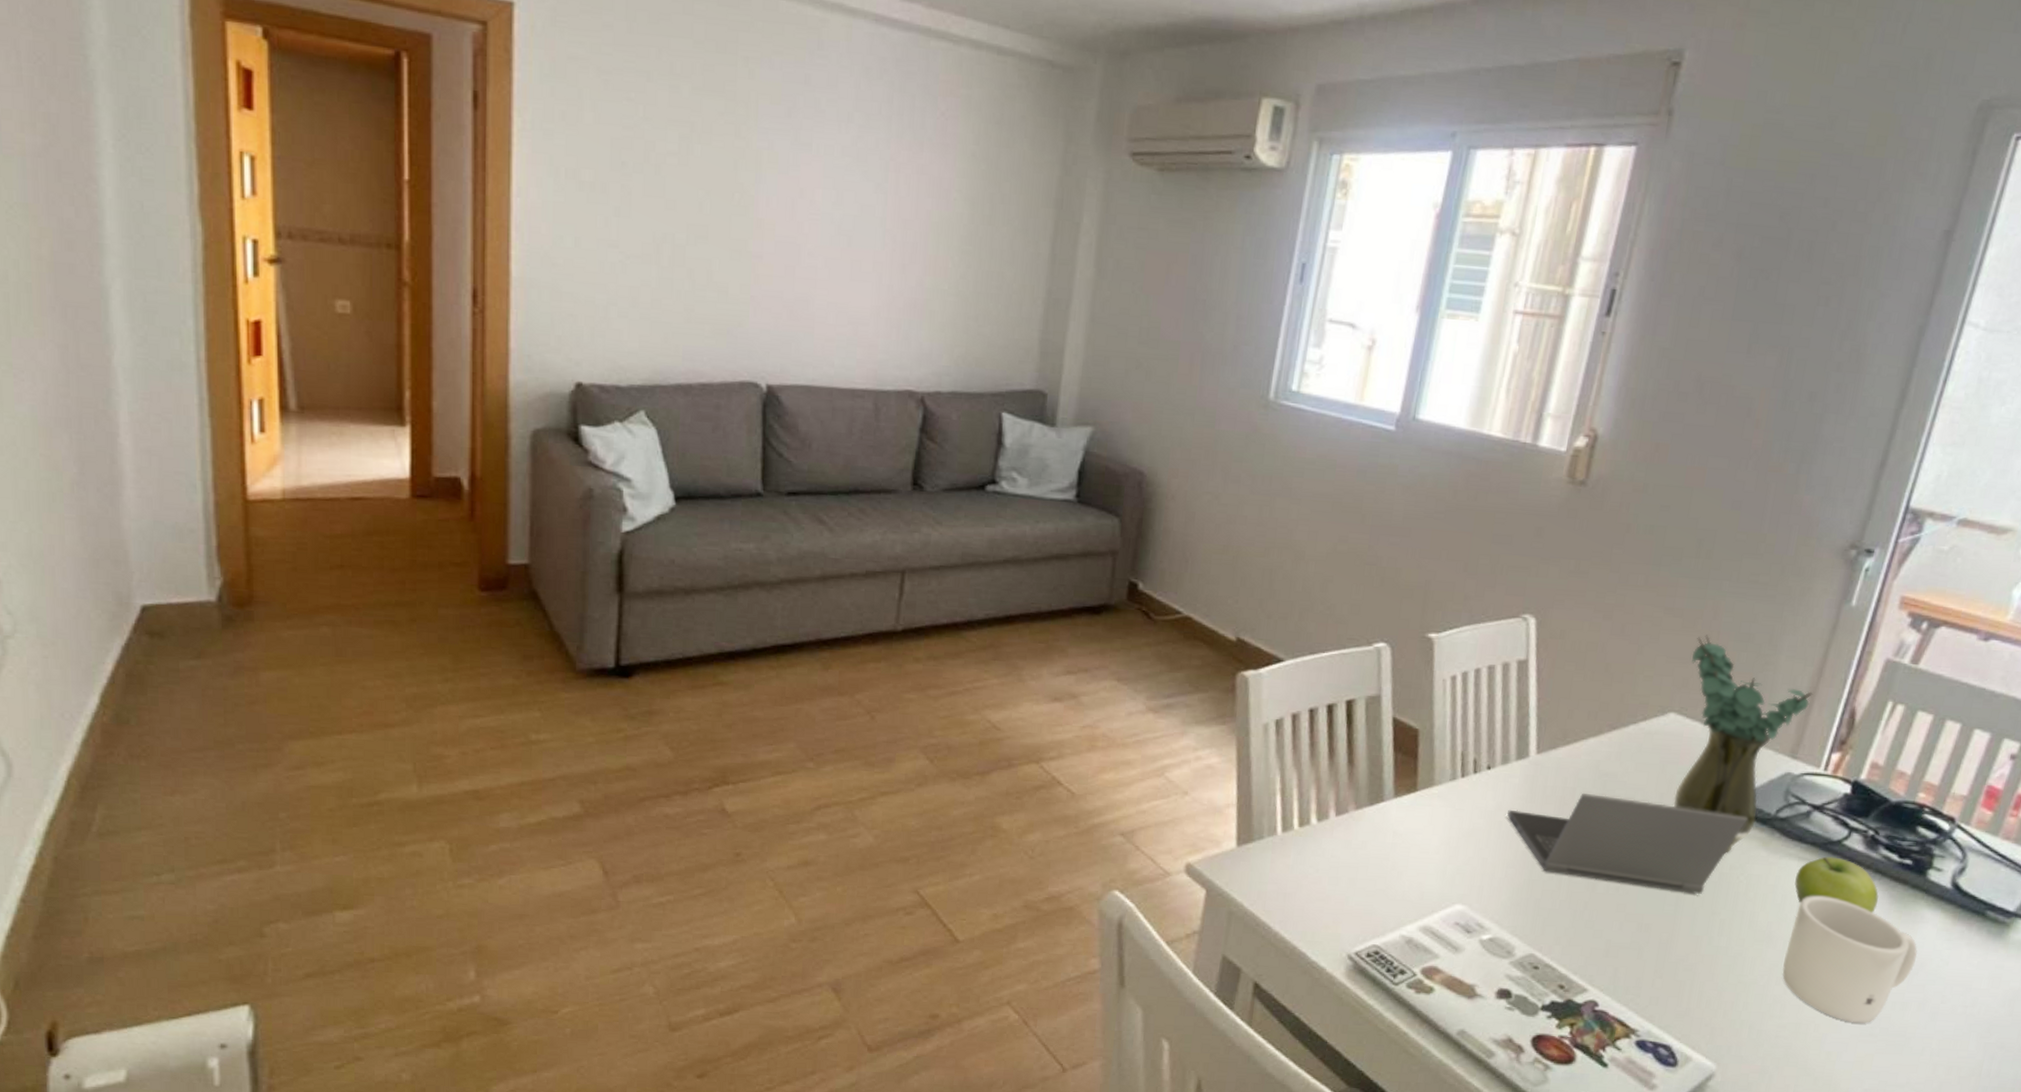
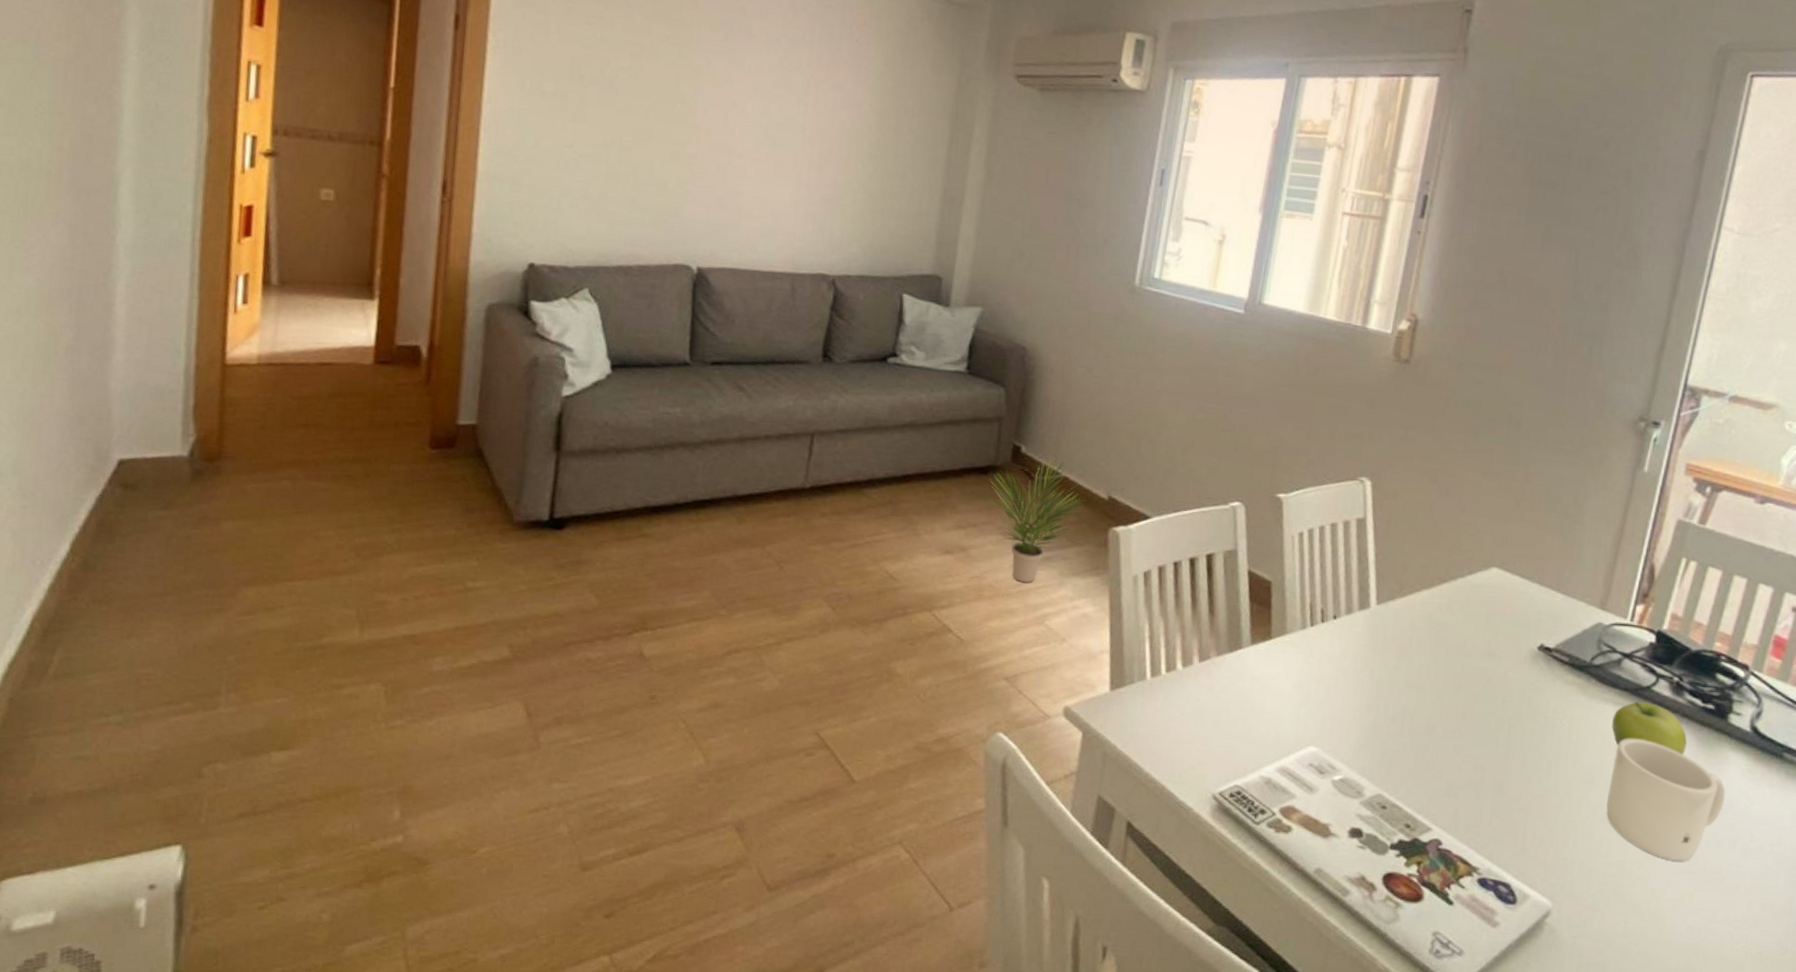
potted plant: none [1093,593,1211,733] -> present [981,456,1086,583]
laptop computer: present [1507,792,1749,895] -> none [1353,641,1567,738]
vase: present [1672,635,1813,854] -> none [1499,497,1617,699]

